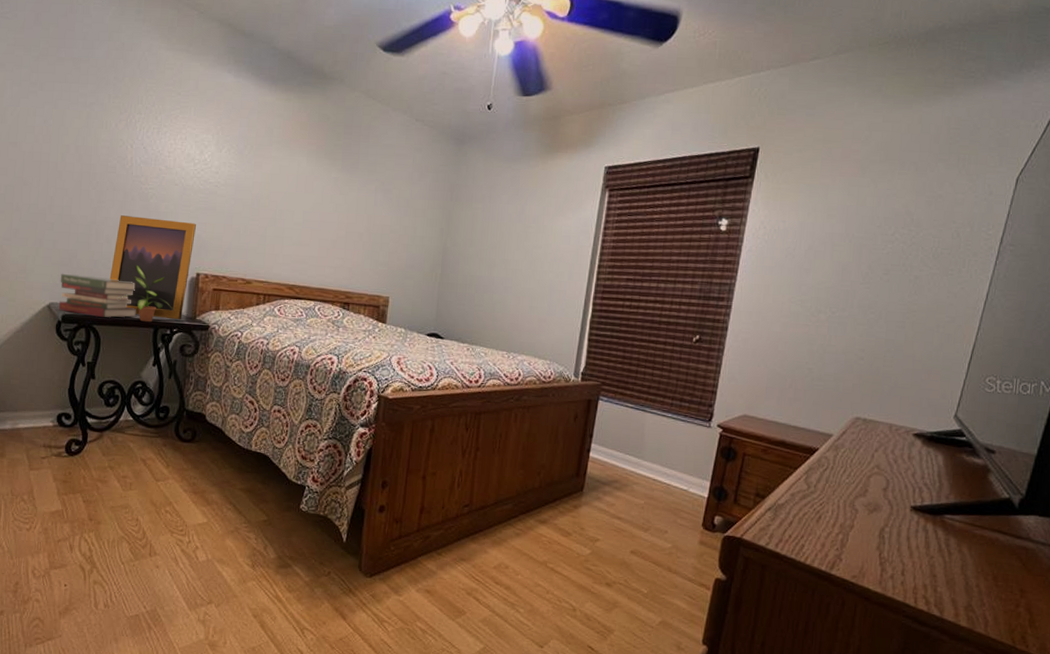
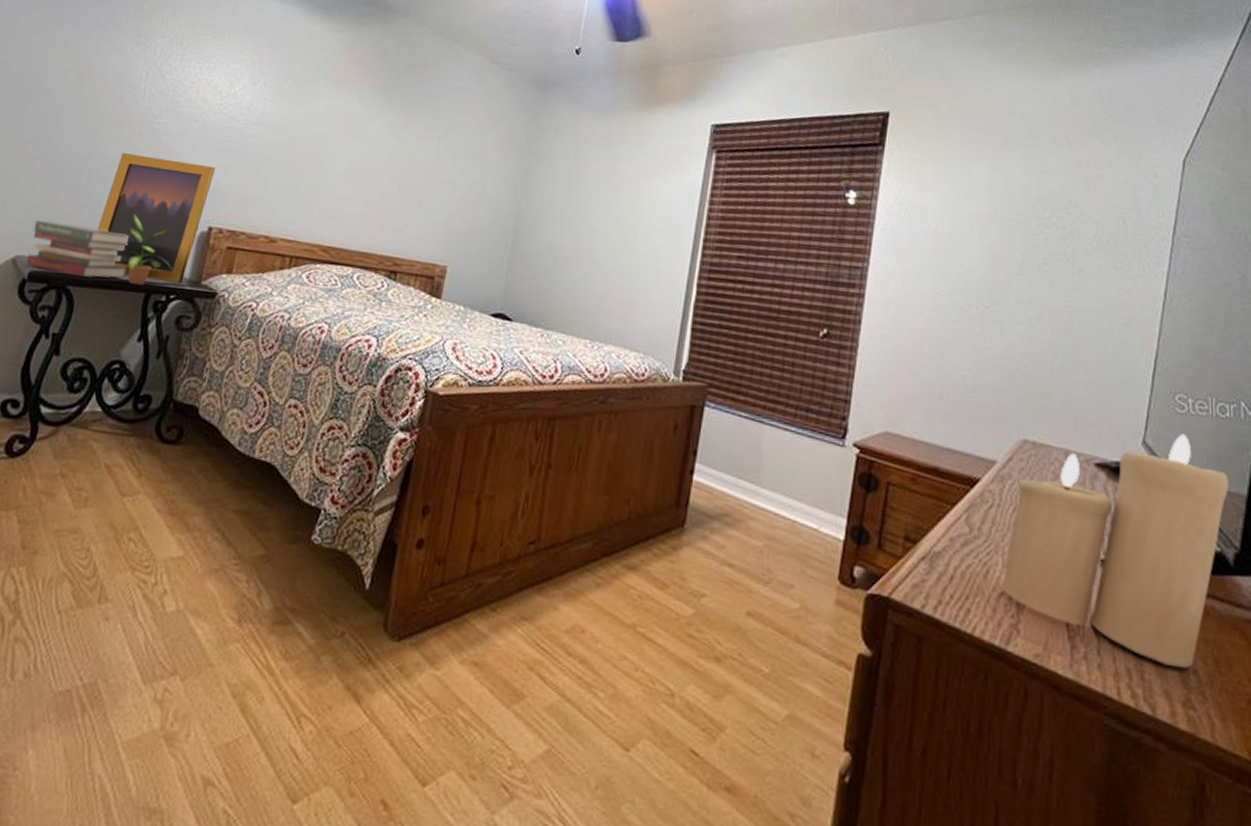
candle: none [830,408,1022,584] -> present [1002,434,1229,669]

